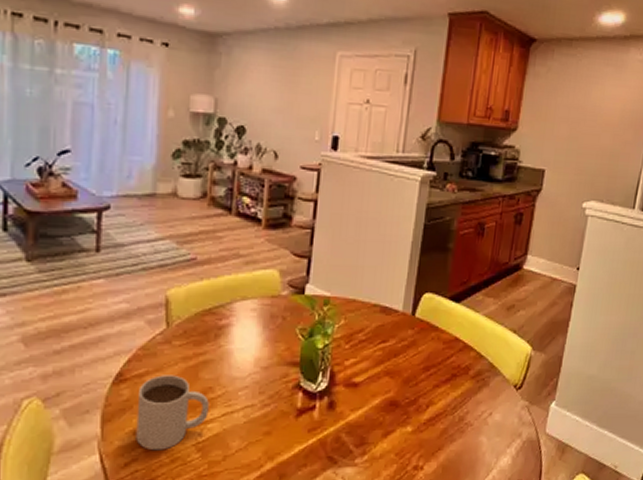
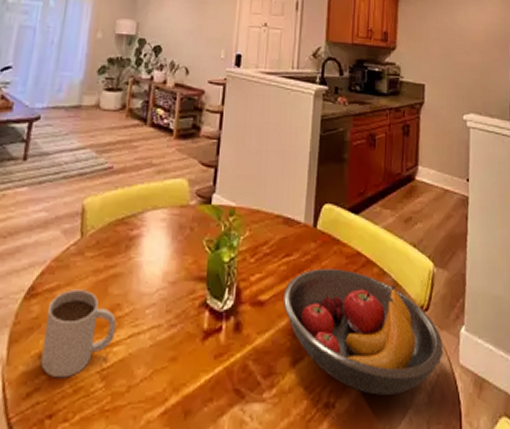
fruit bowl: none [378,353,532,459] -> present [284,269,443,395]

